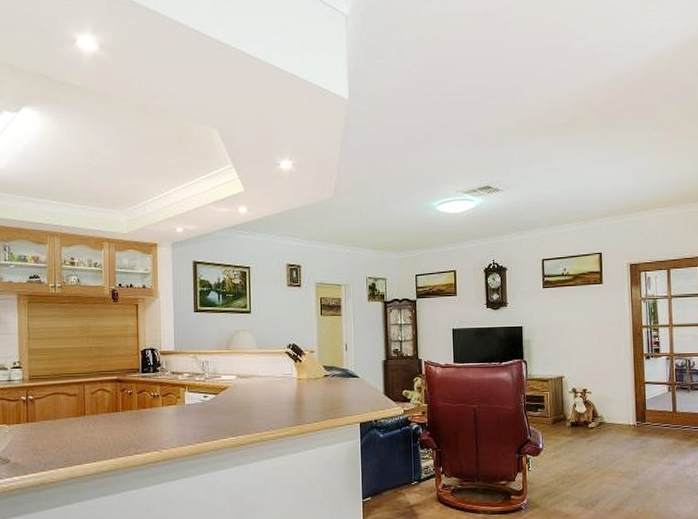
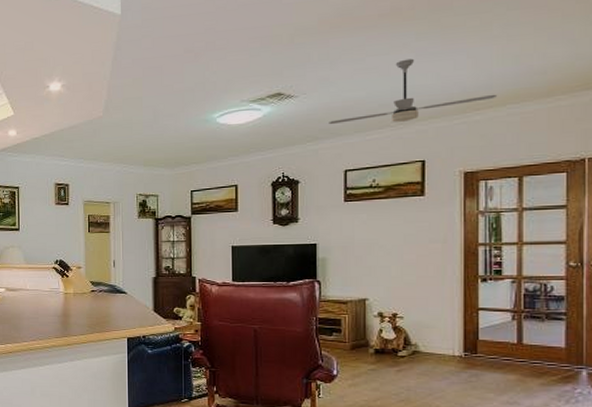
ceiling fan: none [528,164,650,218] -> present [329,58,498,124]

